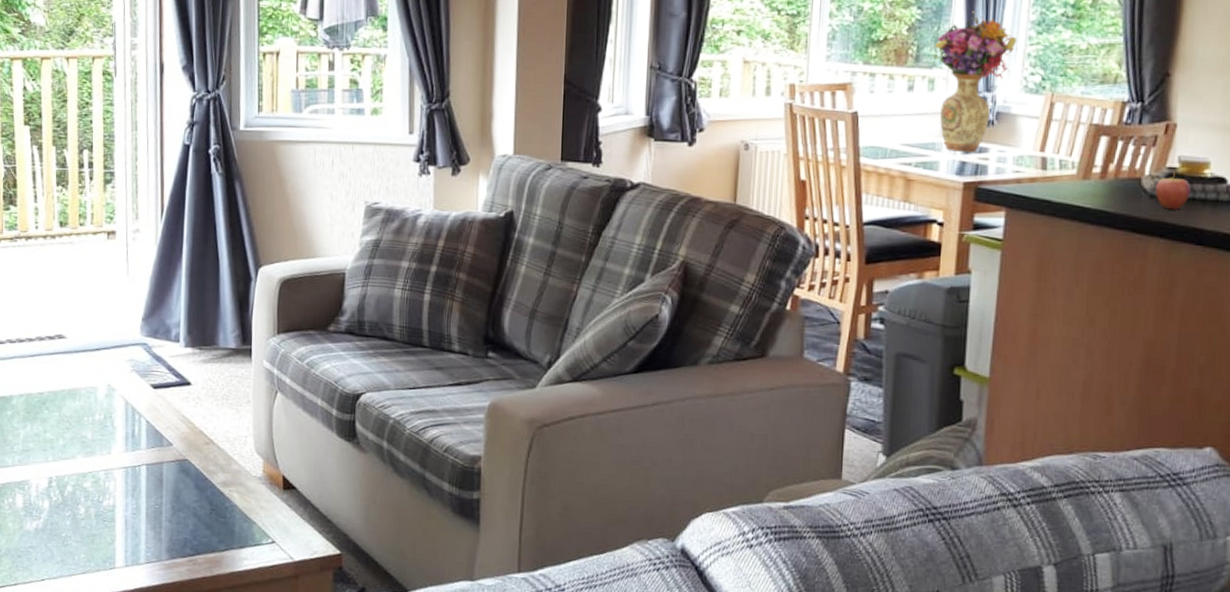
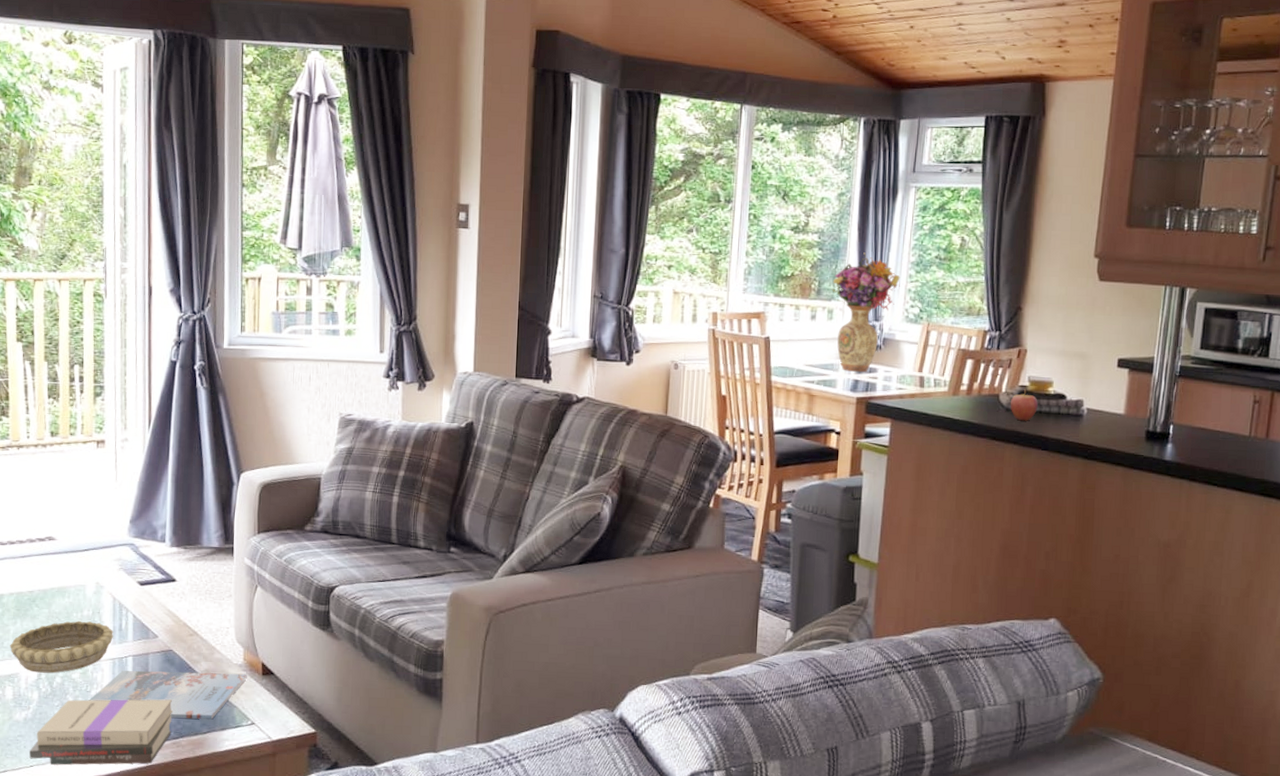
decorative bowl: none [20,425,126,481] -> present [10,621,113,673]
books: none [40,510,188,582] -> present [29,699,173,765]
magazine: none [101,480,267,536] -> present [89,670,247,720]

